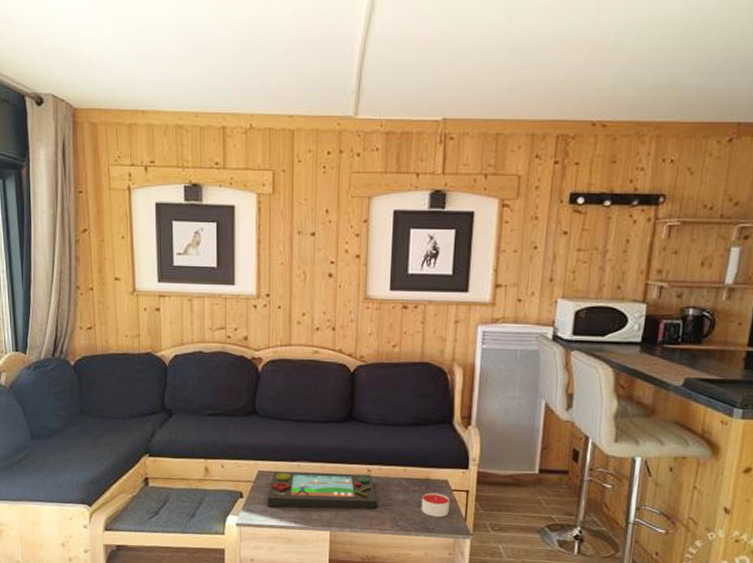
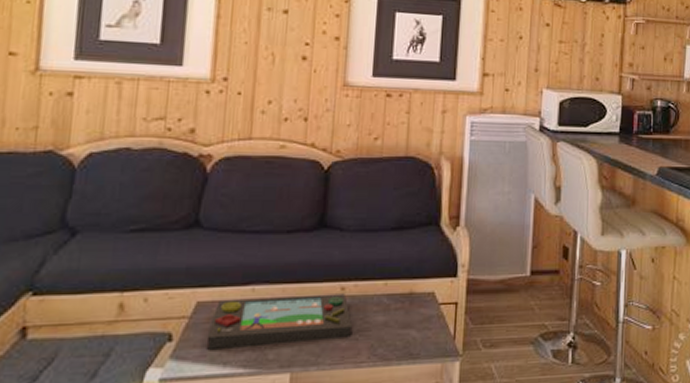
candle: present [421,492,450,518] -> none [403,309,437,339]

